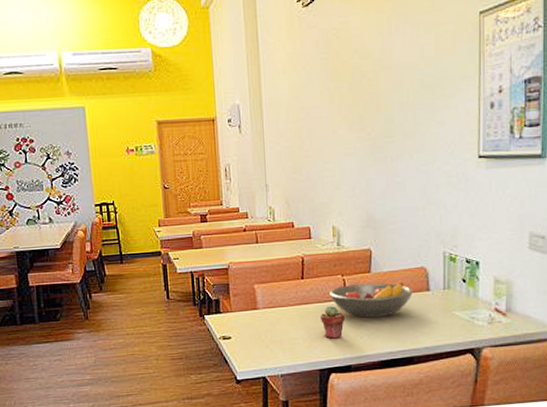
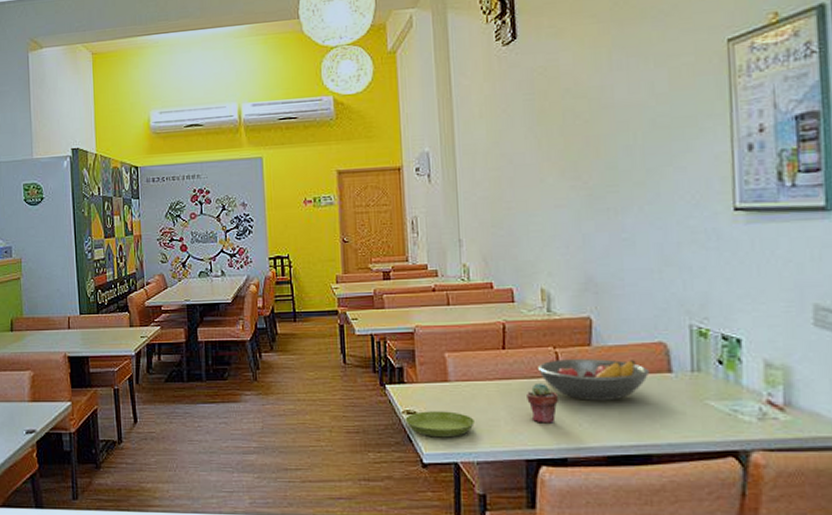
saucer: none [221,334,279,358] -> present [405,411,474,438]

